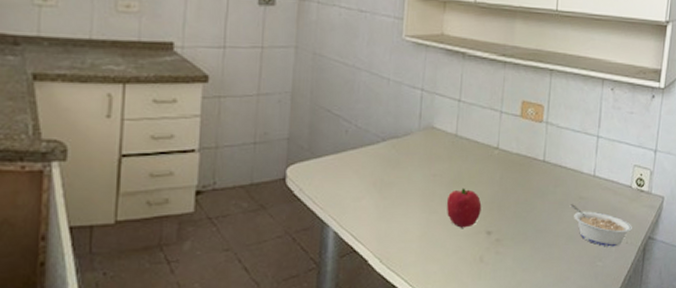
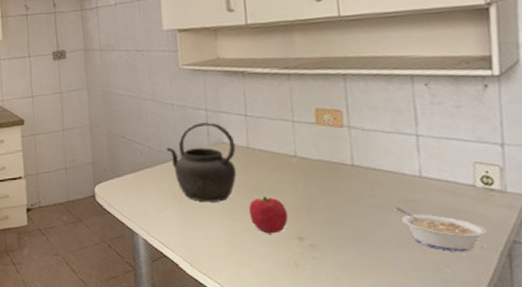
kettle: none [374,103,445,192] -> present [166,122,237,202]

